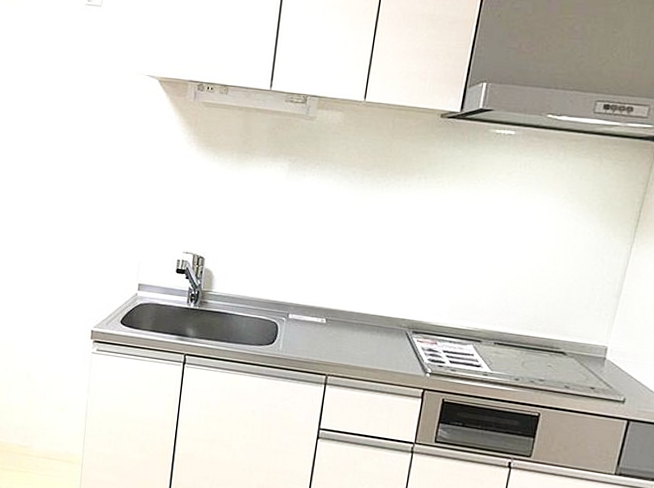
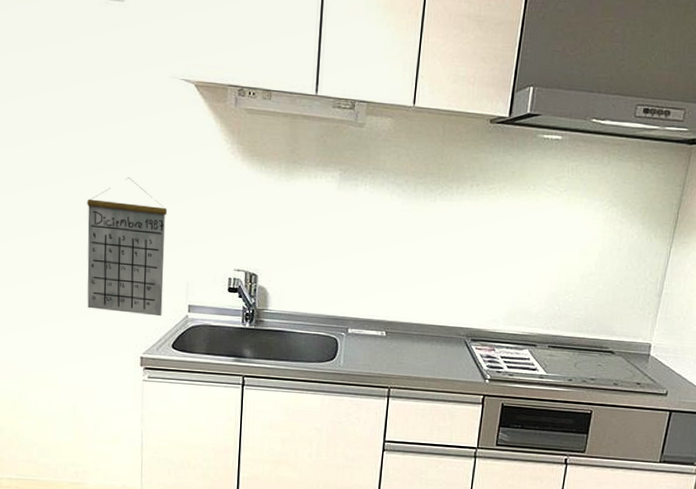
calendar: none [47,163,125,293] -> present [87,177,167,317]

